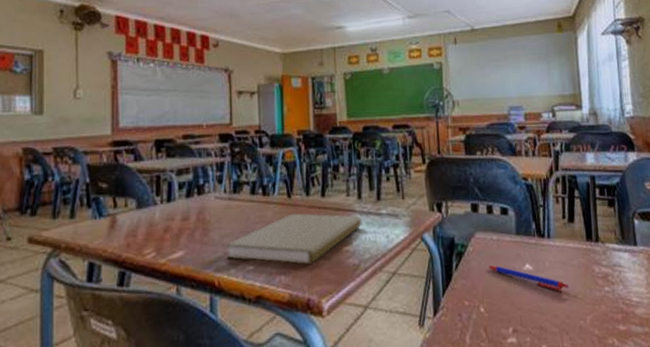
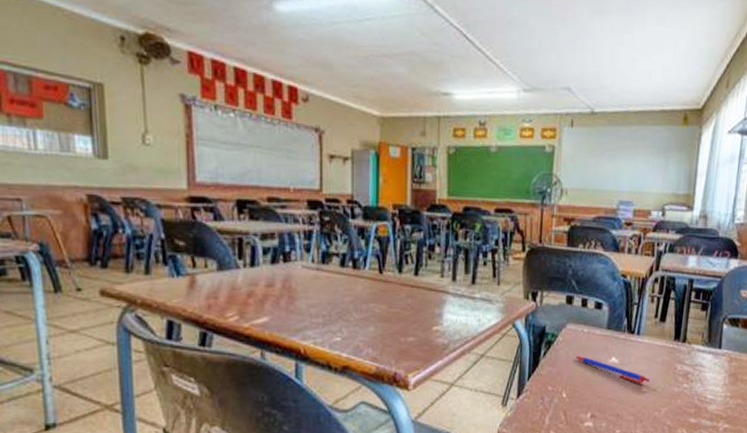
book: present [225,213,362,265] -> none [312,289,454,341]

